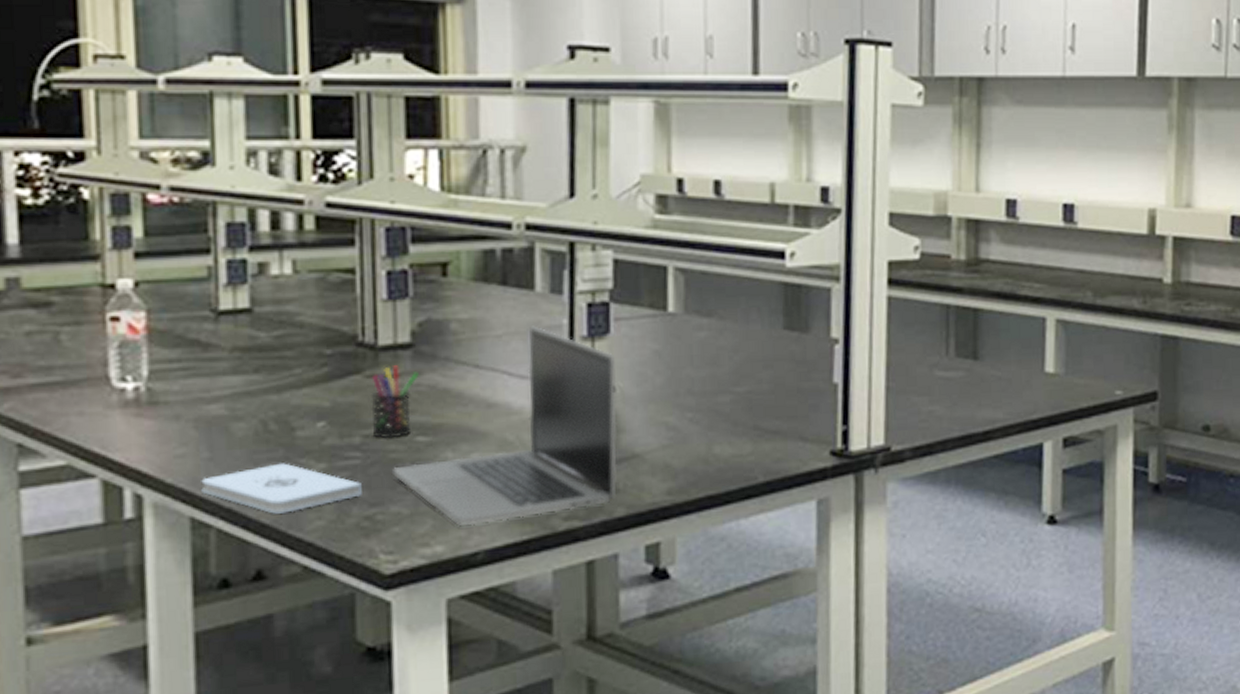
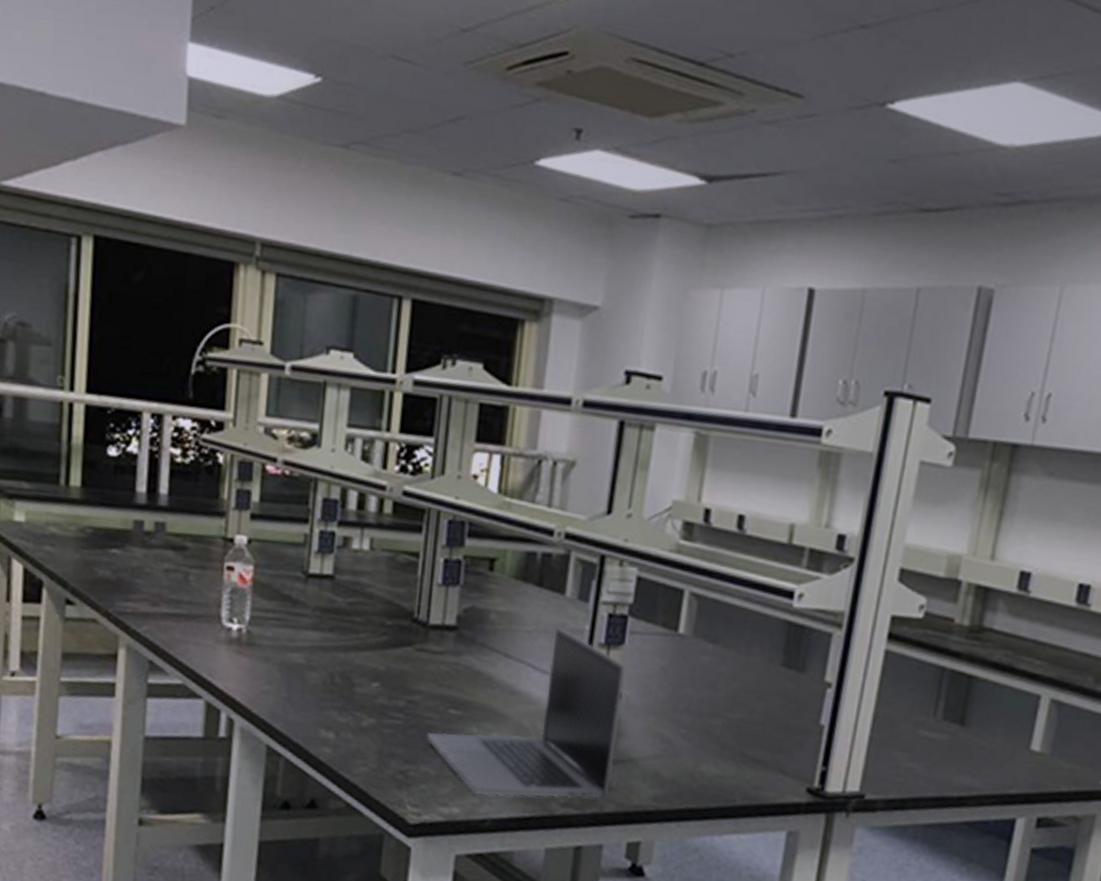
notepad: present [201,463,362,514] -> none [278,712,401,756]
pen holder: present [370,365,419,439] -> none [414,643,459,708]

